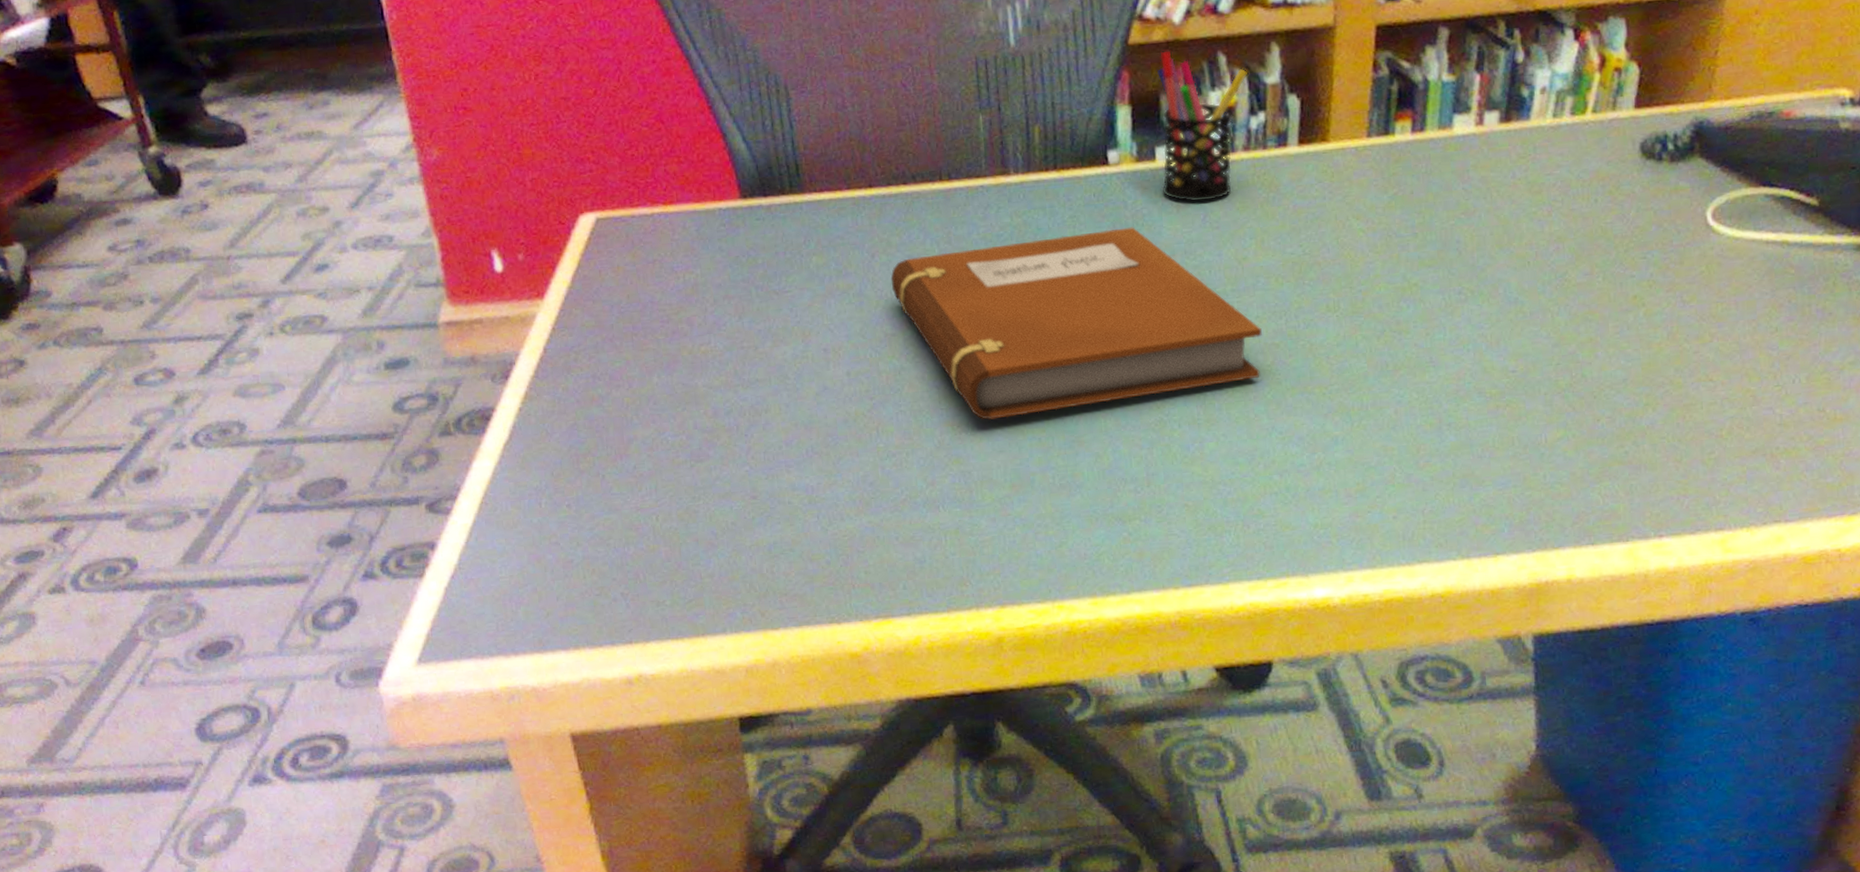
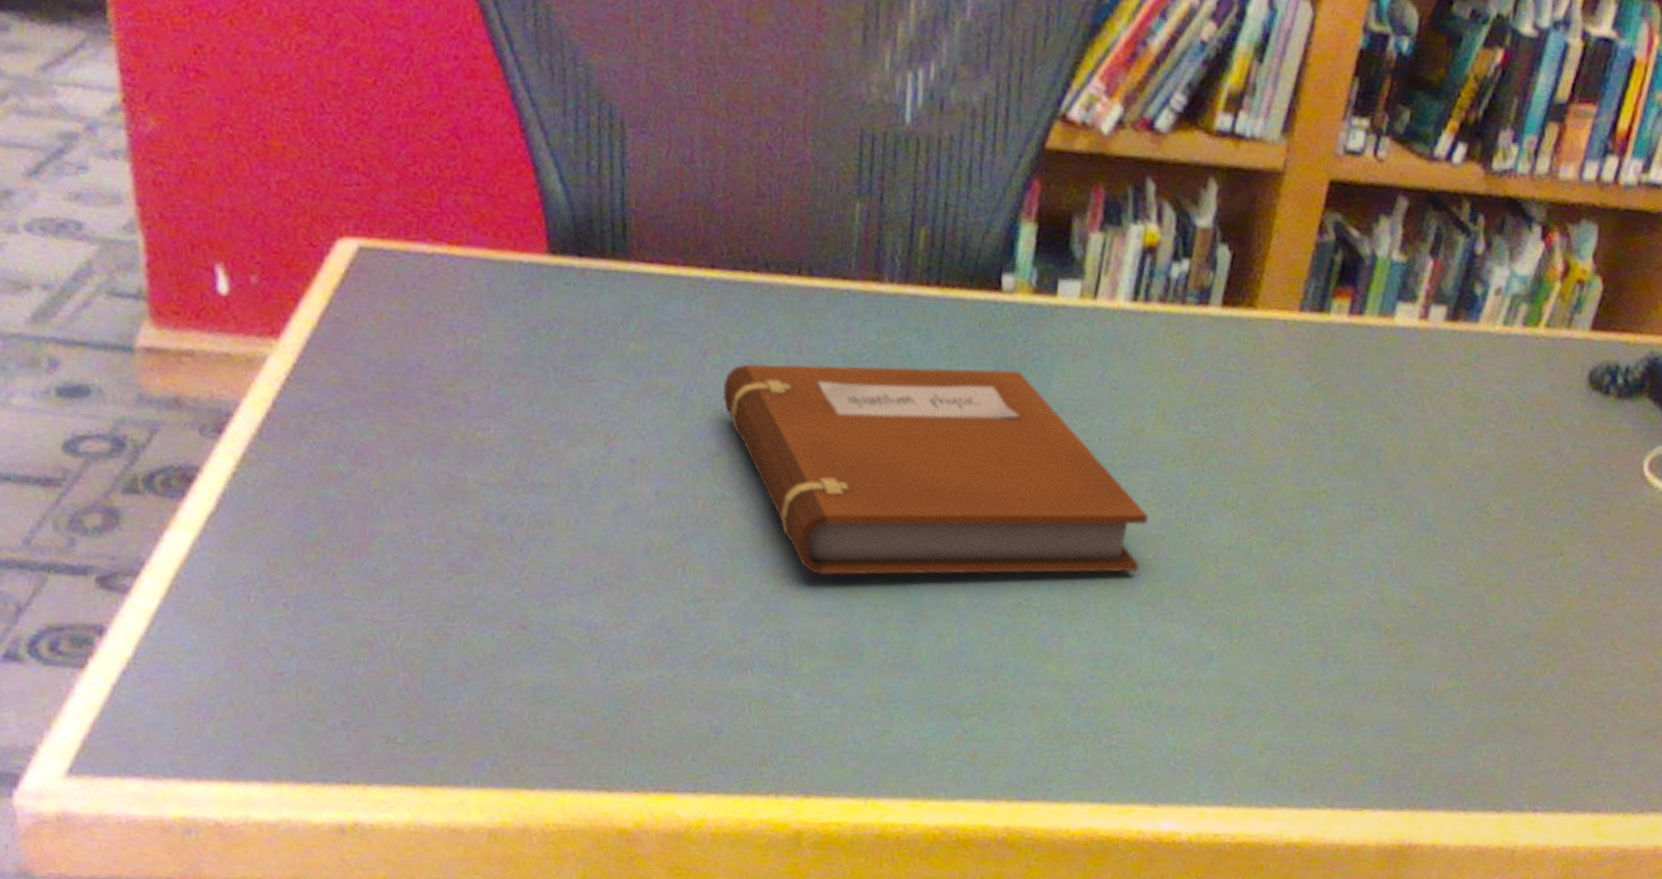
pen holder: present [1156,50,1248,202] -> none [1059,164,1177,355]

